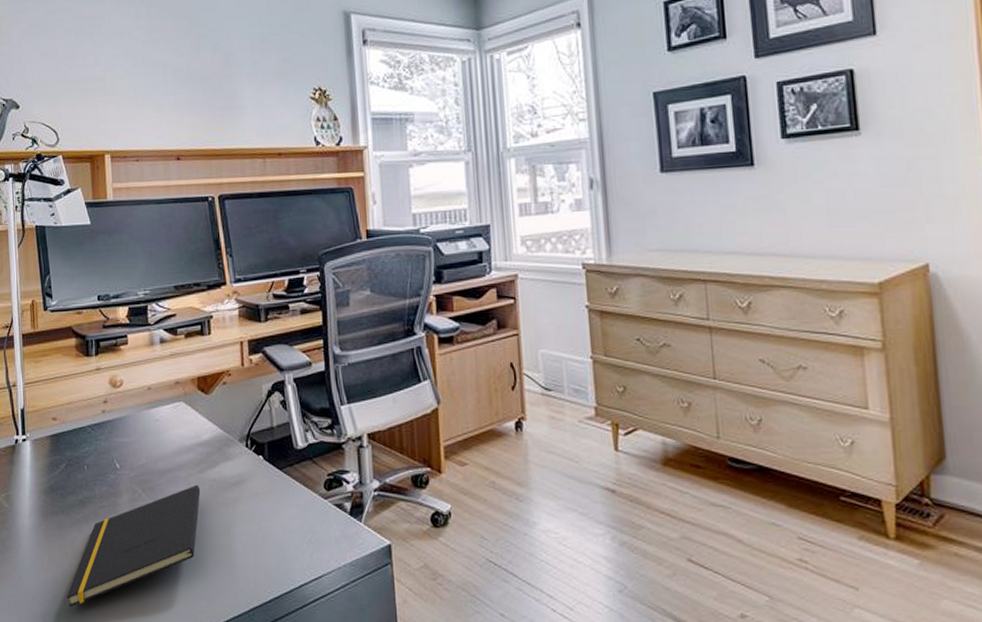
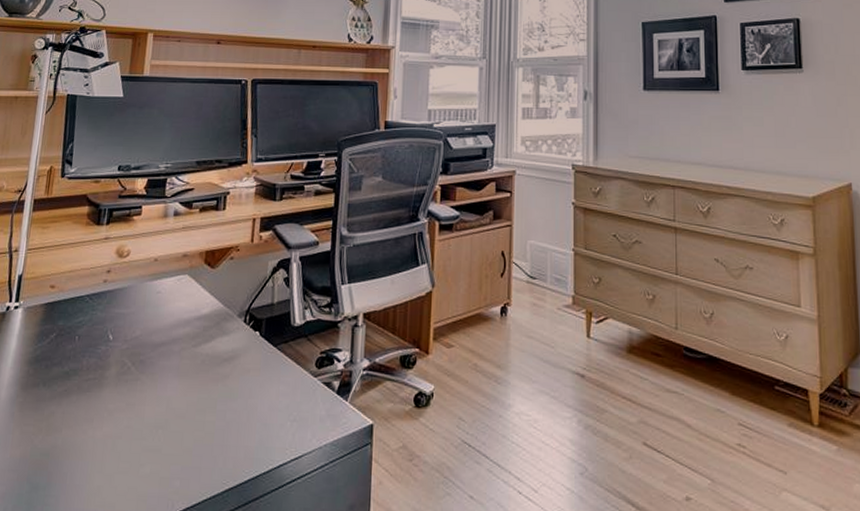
notepad: present [66,484,201,608] -> none [32,358,192,488]

